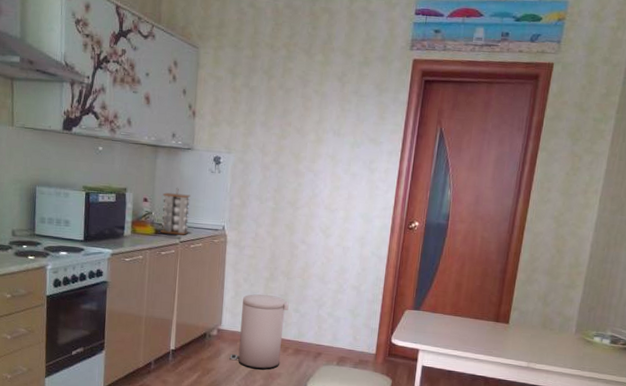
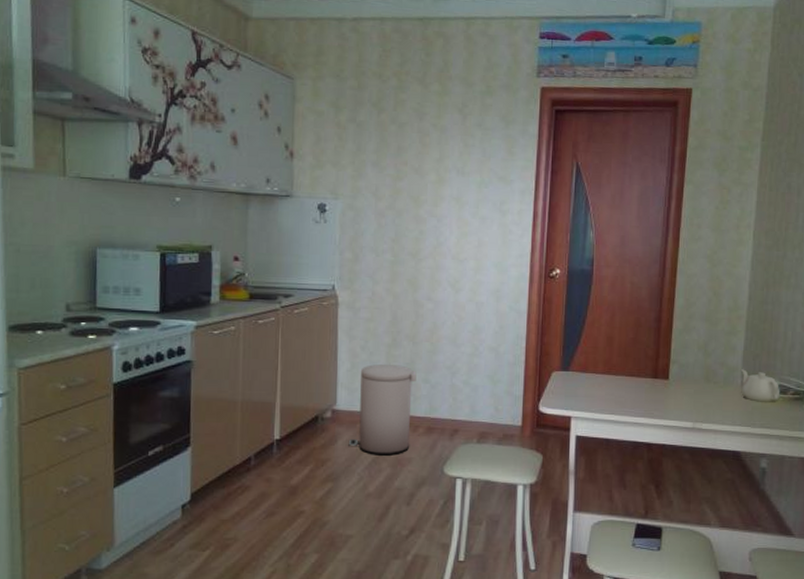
spice rack: present [160,187,191,236] -> none [256,241,292,300]
teapot: none [574,319,611,351] -> present [740,369,780,403]

